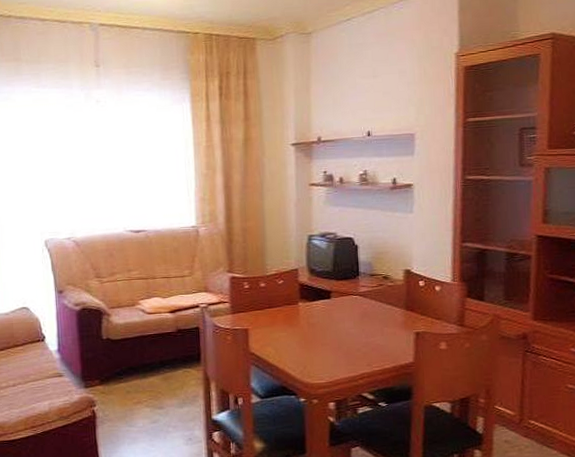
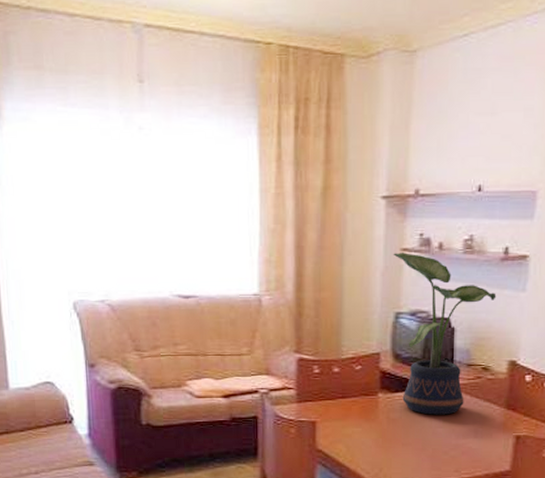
potted plant: none [303,187,390,319] -> present [393,253,497,415]

